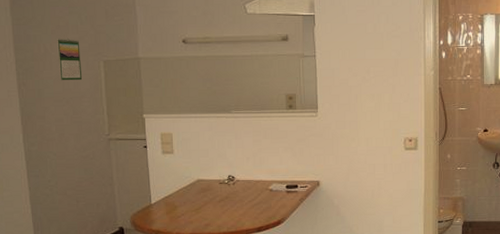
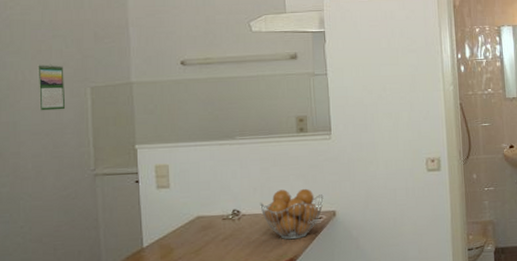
fruit basket: none [252,160,309,204] -> present [260,188,324,240]

